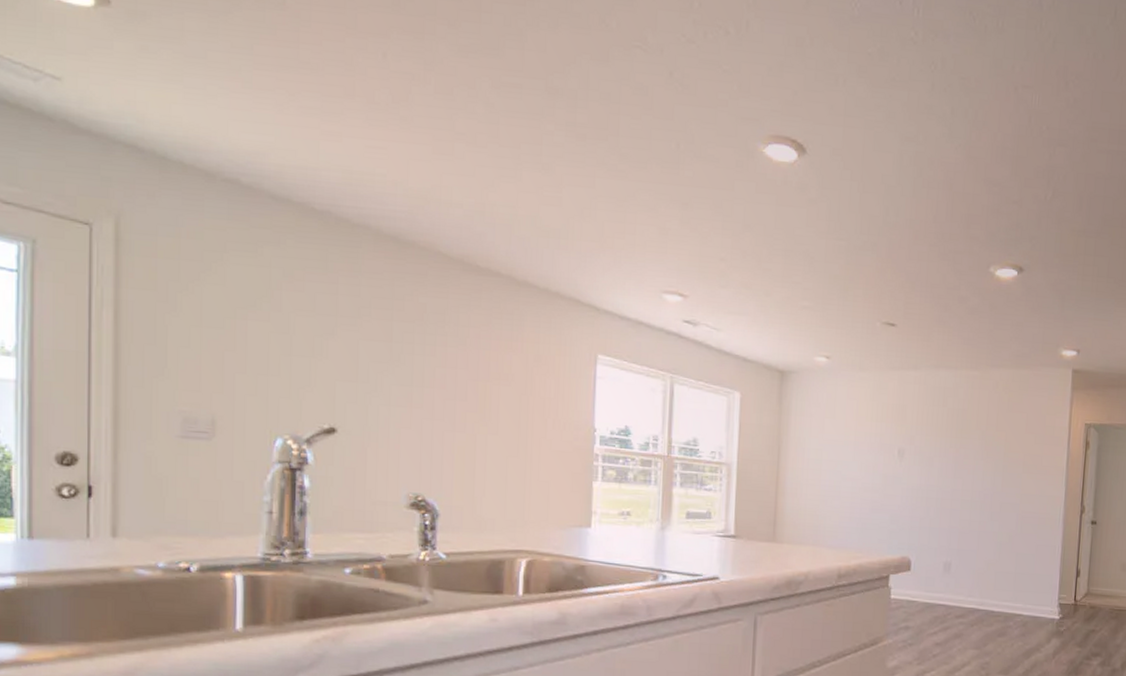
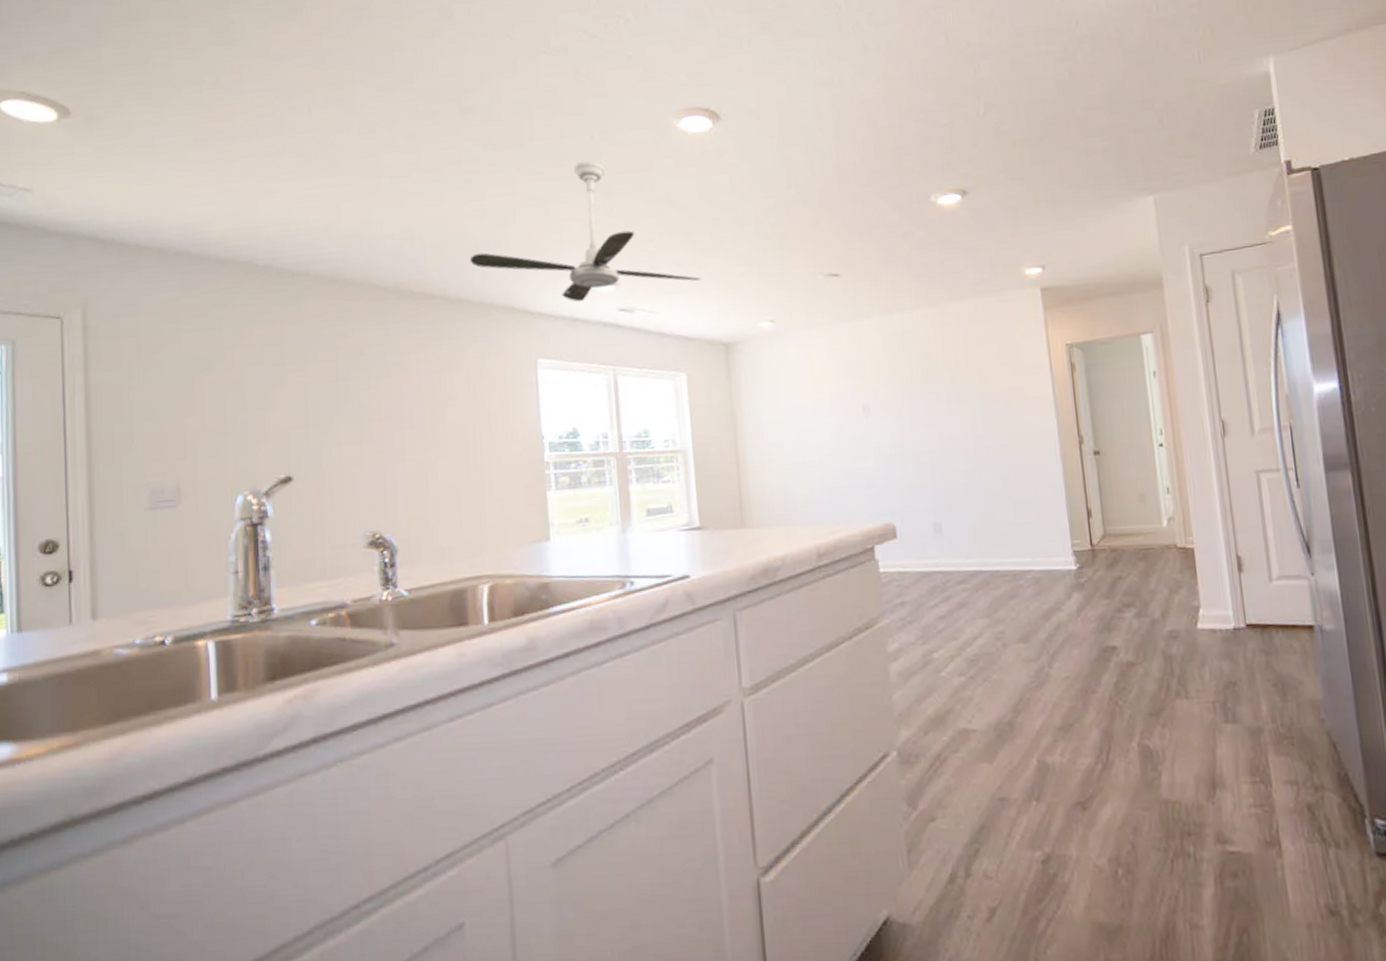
ceiling fan: none [540,167,767,307] -> present [469,161,702,302]

